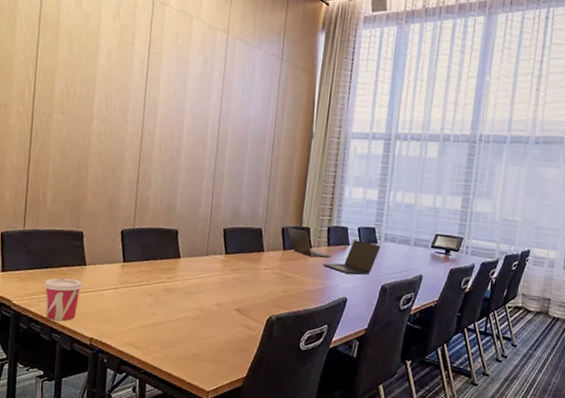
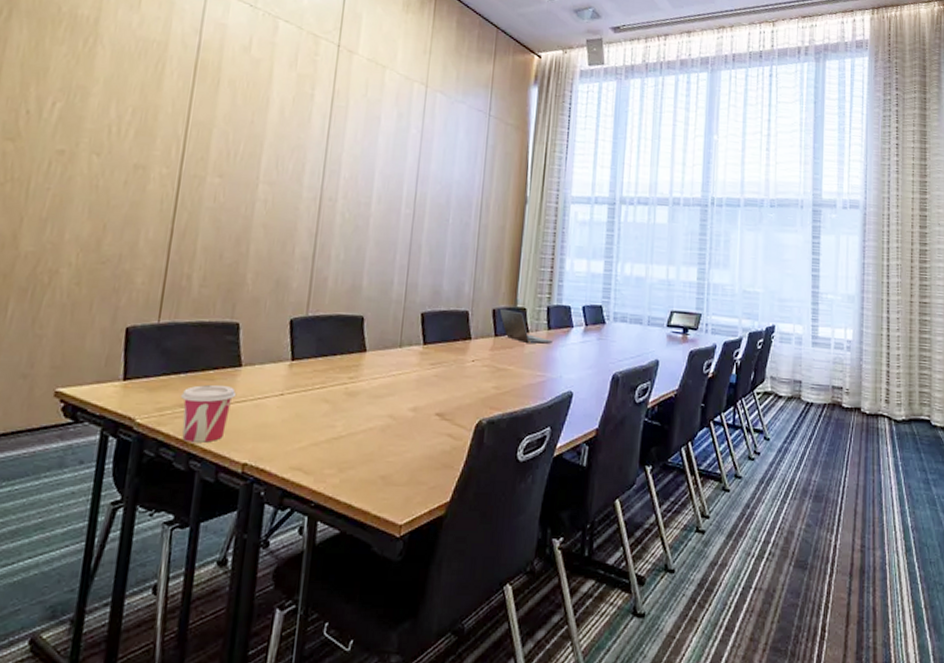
laptop: present [323,240,381,275] -> none [543,321,610,363]

